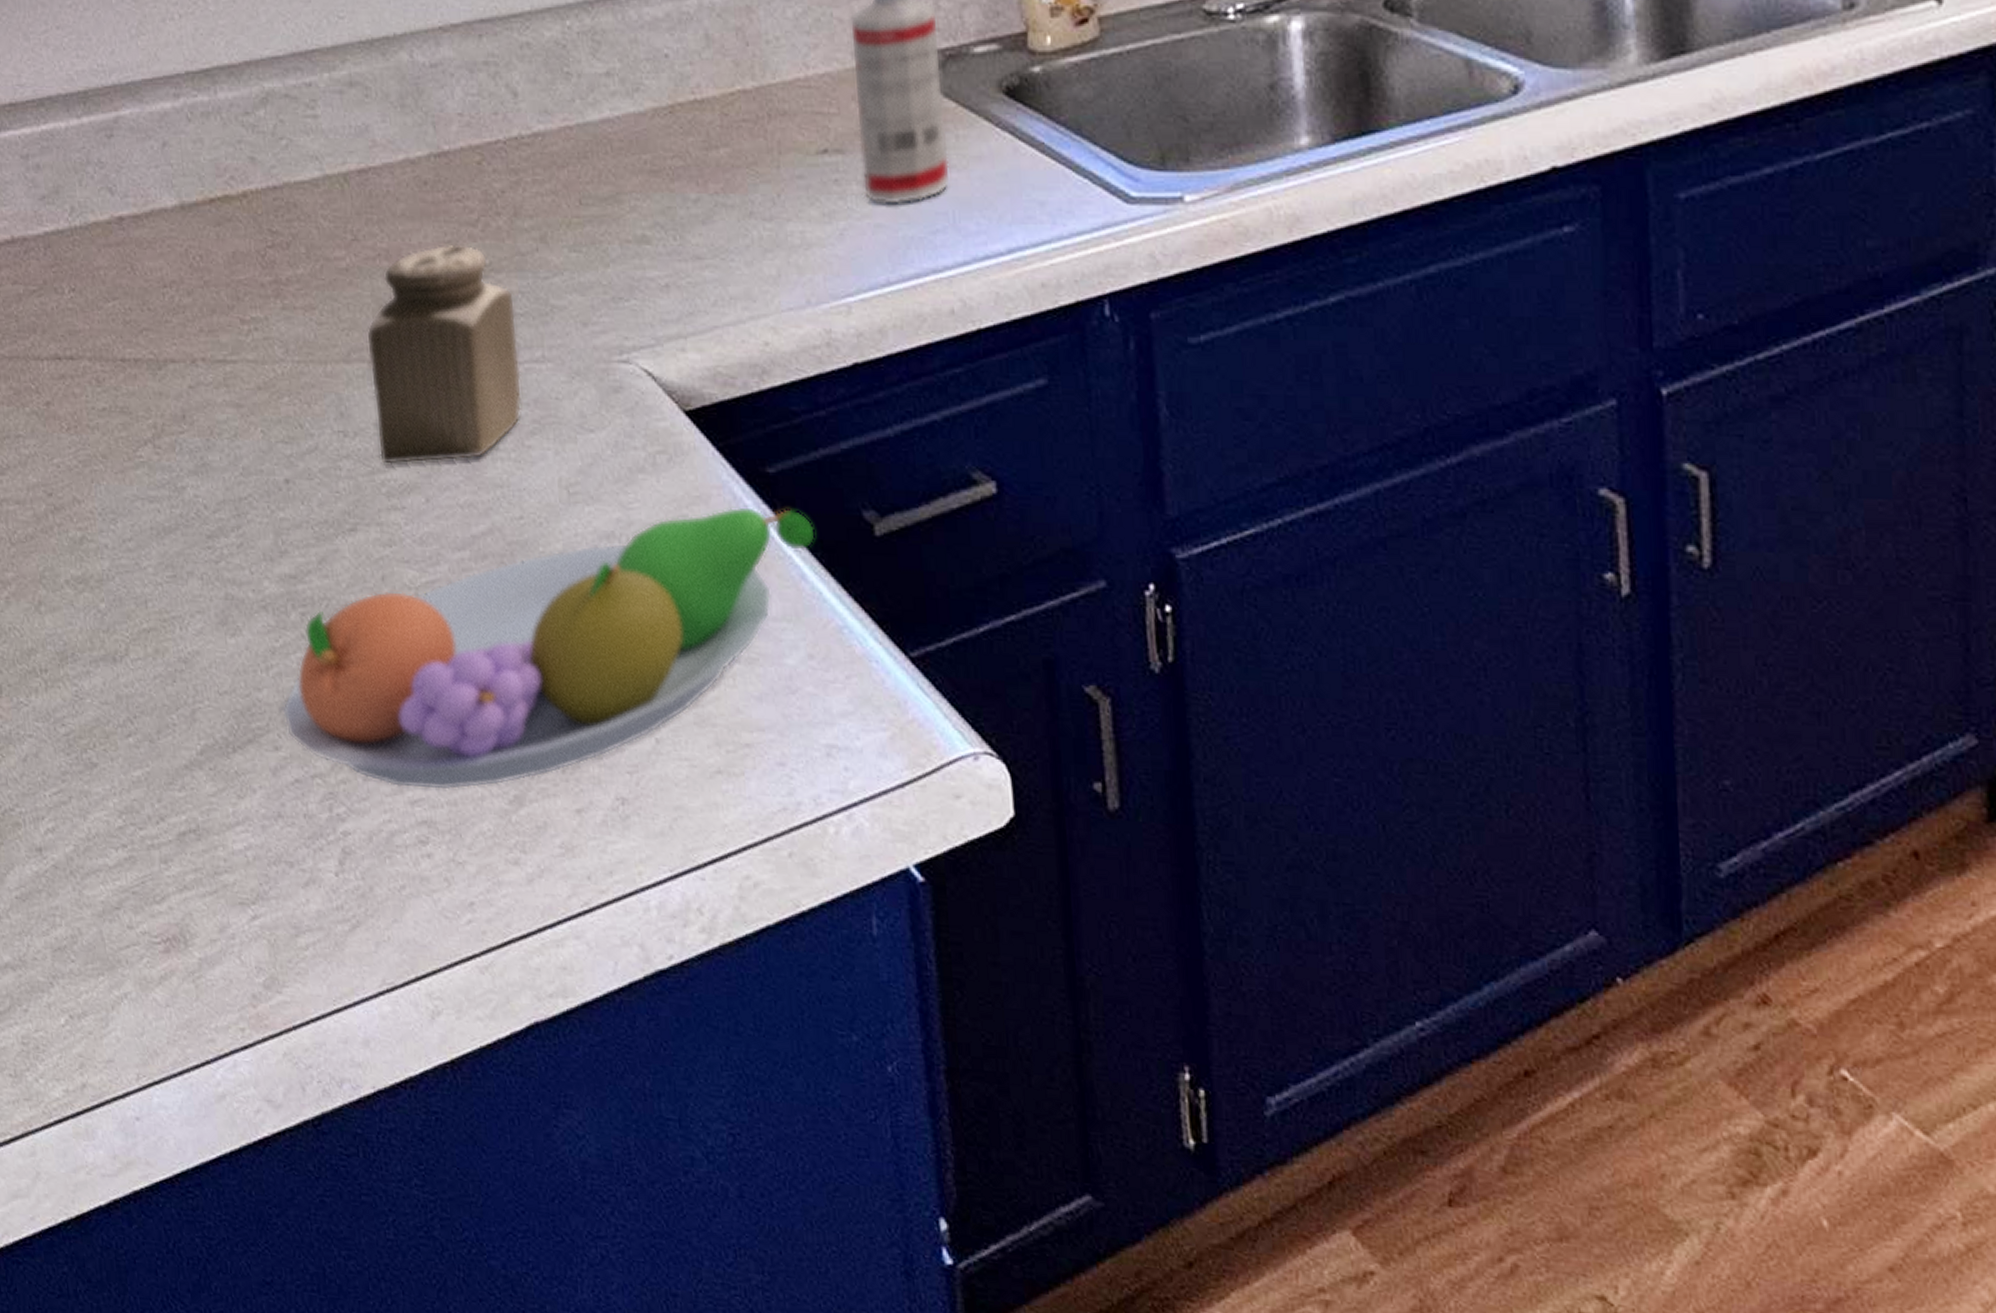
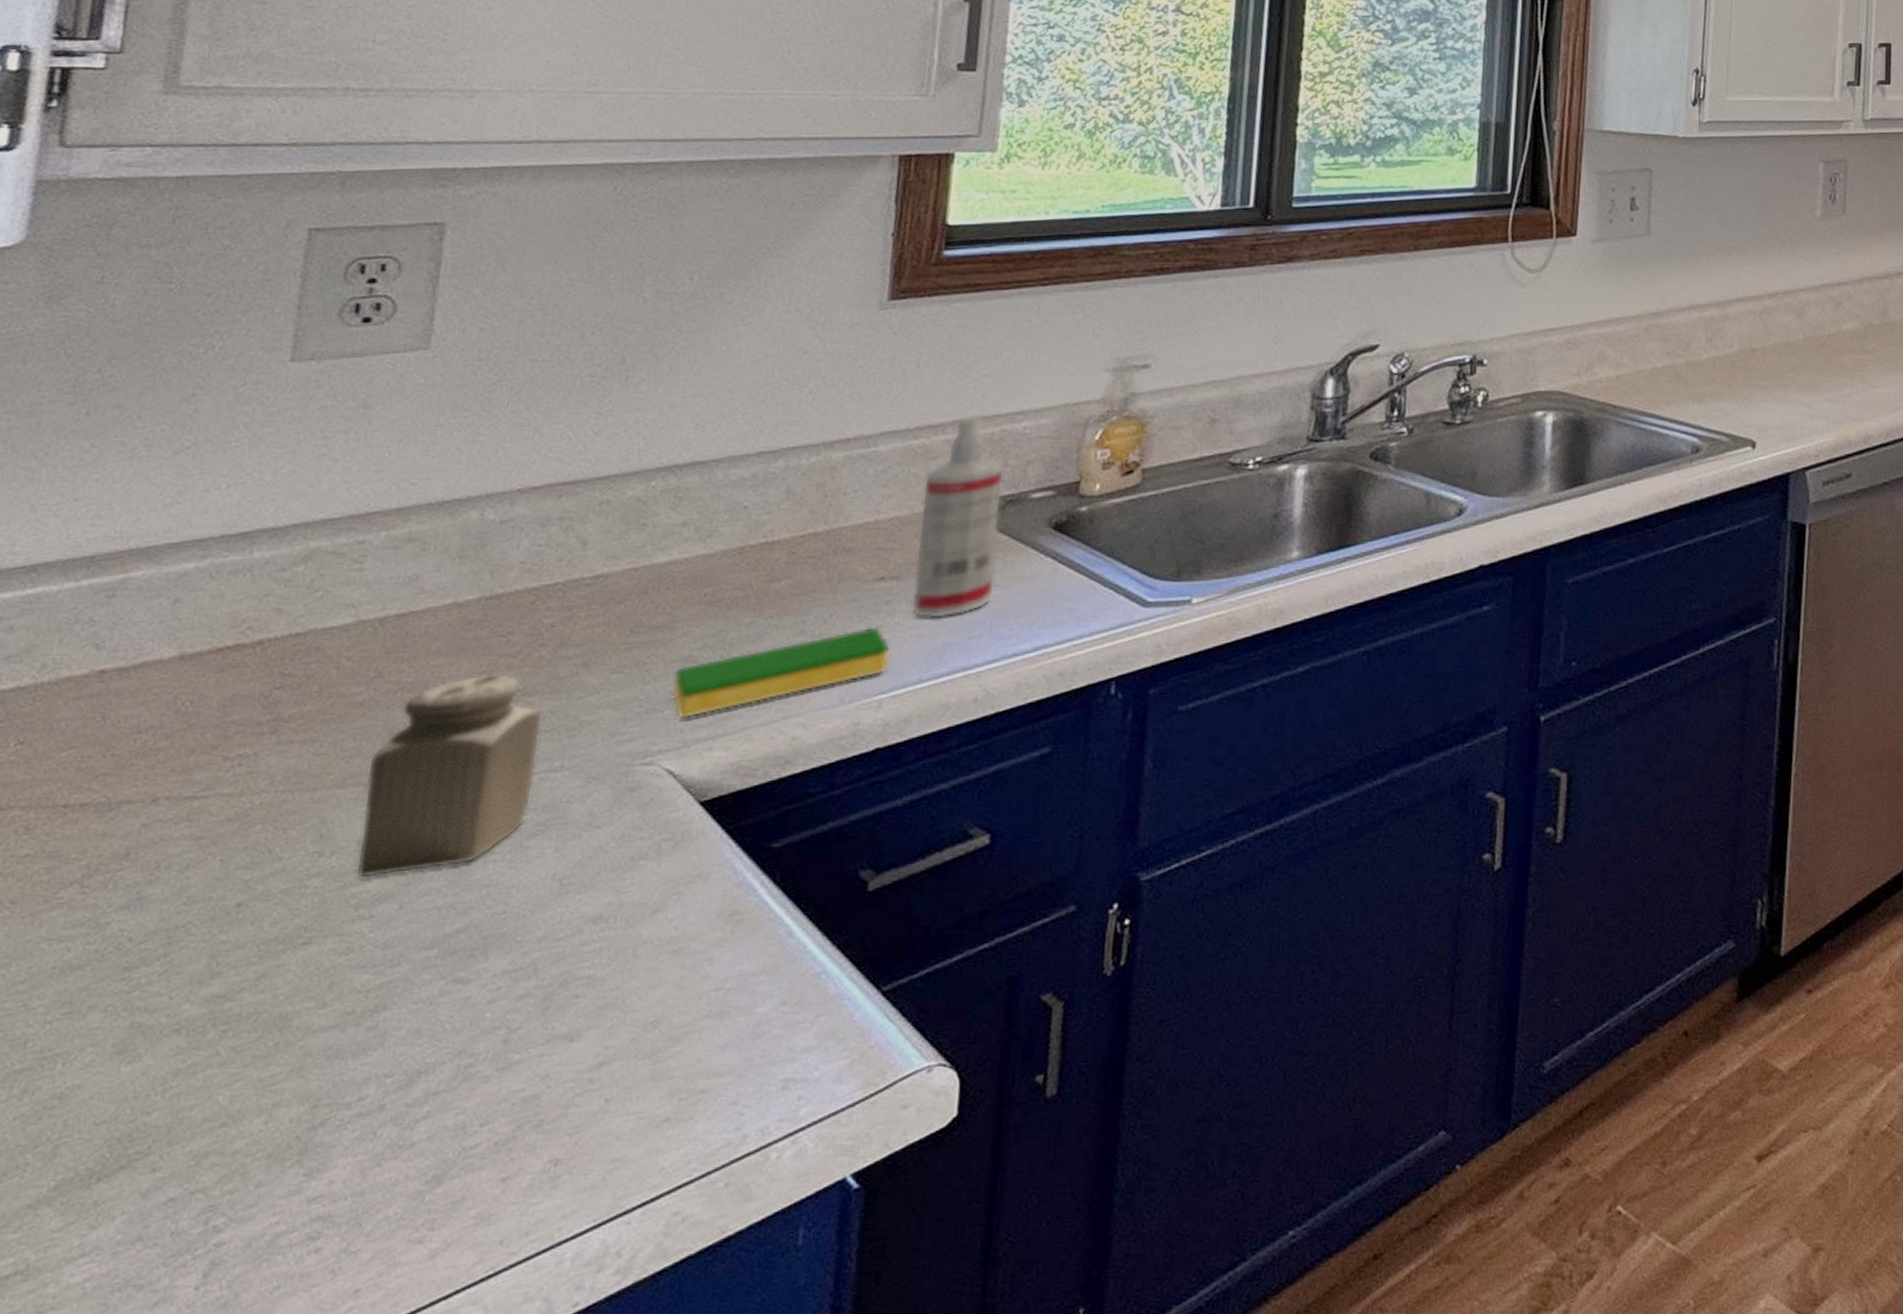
fruit bowl: present [282,505,815,791] -> none [171,876,810,1188]
dish sponge: none [631,212,851,311] -> present [671,627,891,719]

